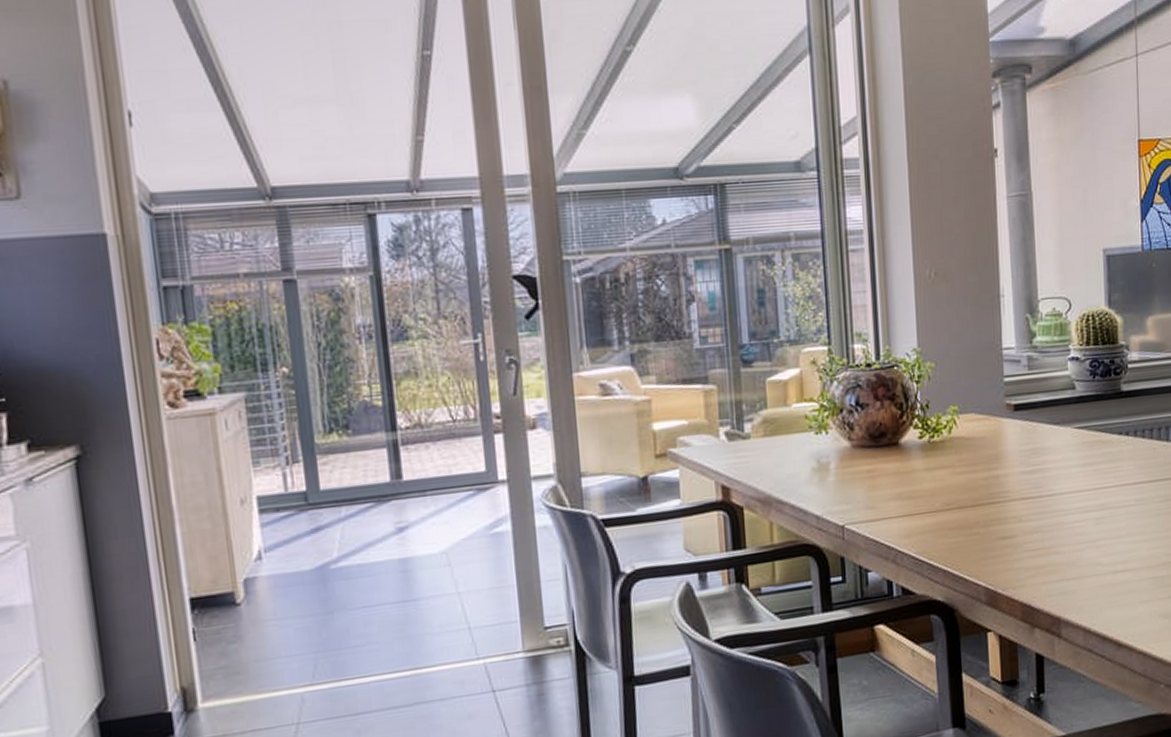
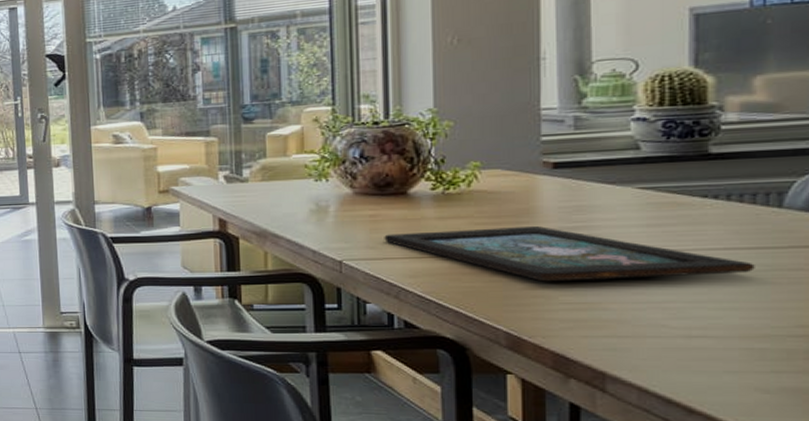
decorative tray: none [880,471,1155,530] -> present [384,225,755,282]

